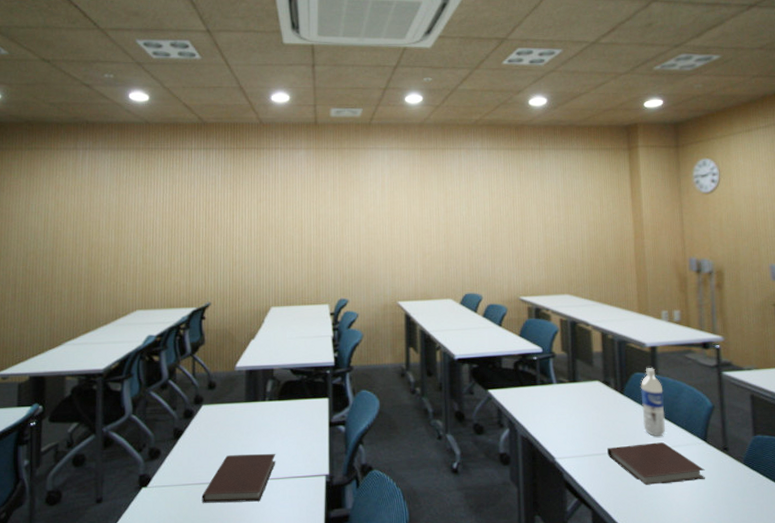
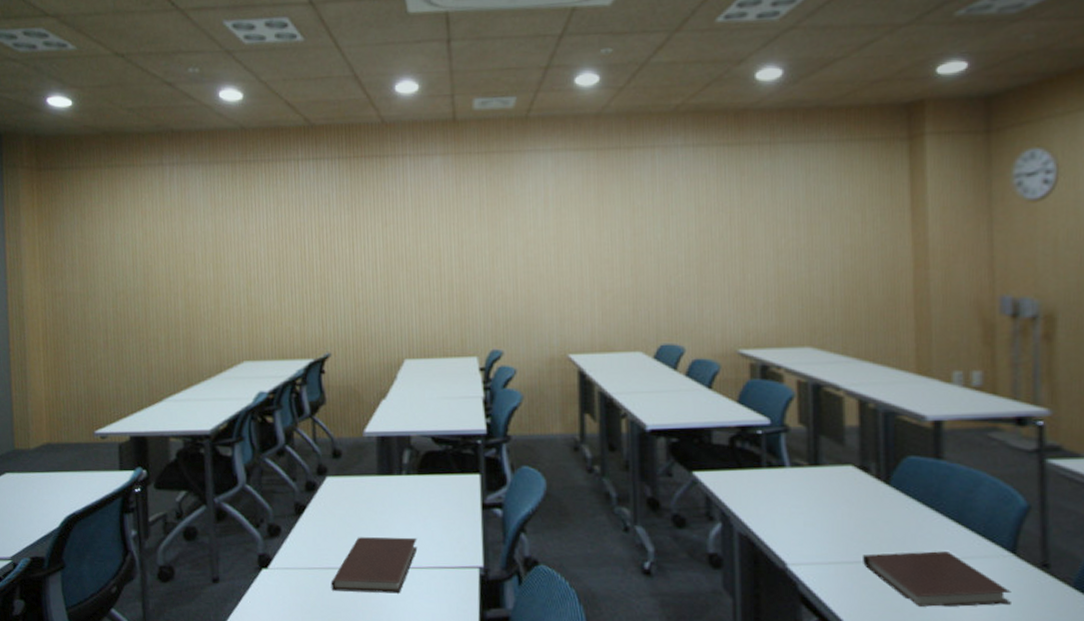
water bottle: present [641,368,665,437] -> none [916,450,953,544]

